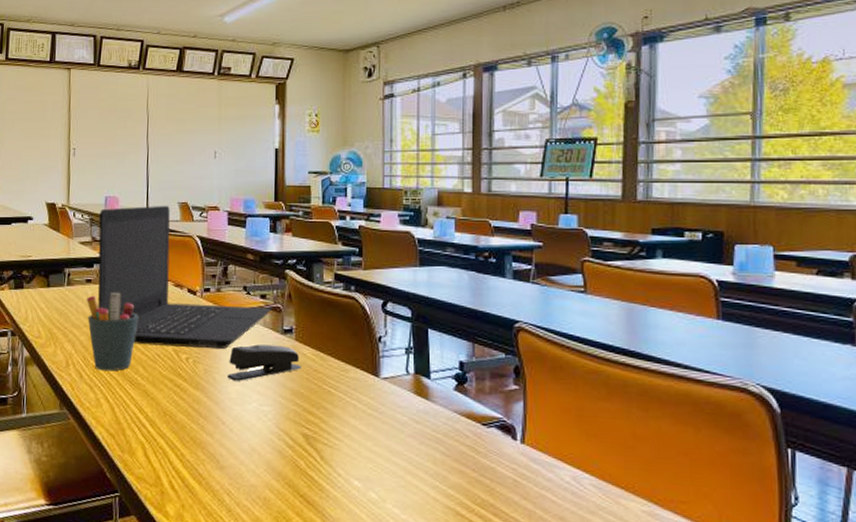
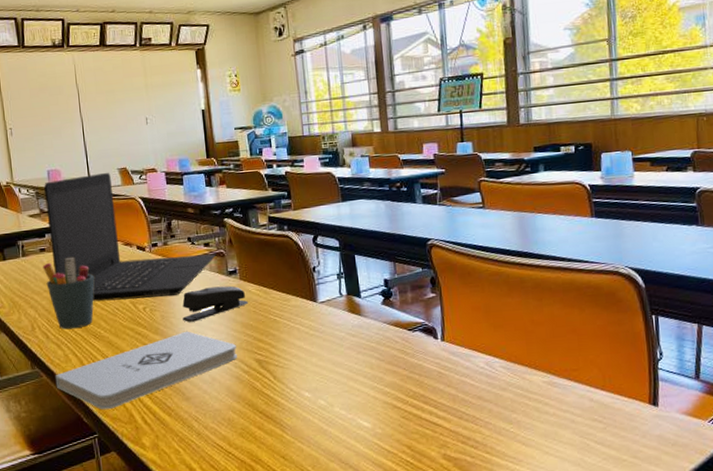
notepad: none [82,390,283,467] -> present [55,331,237,410]

